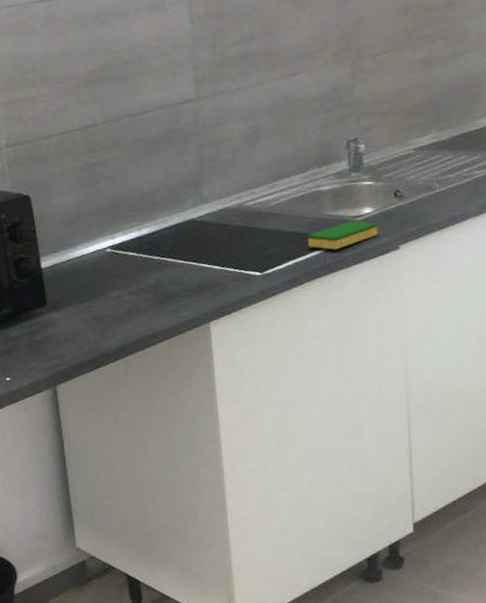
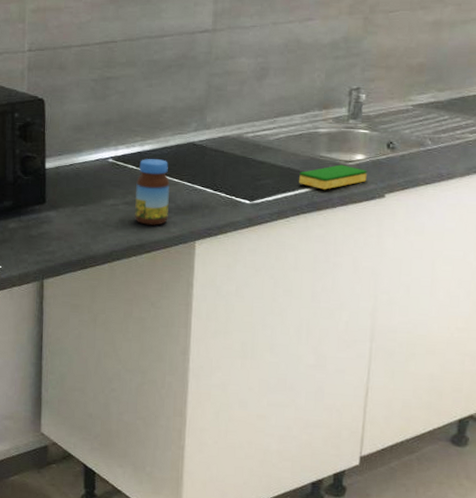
jar: none [139,241,178,313] -> present [135,159,170,225]

